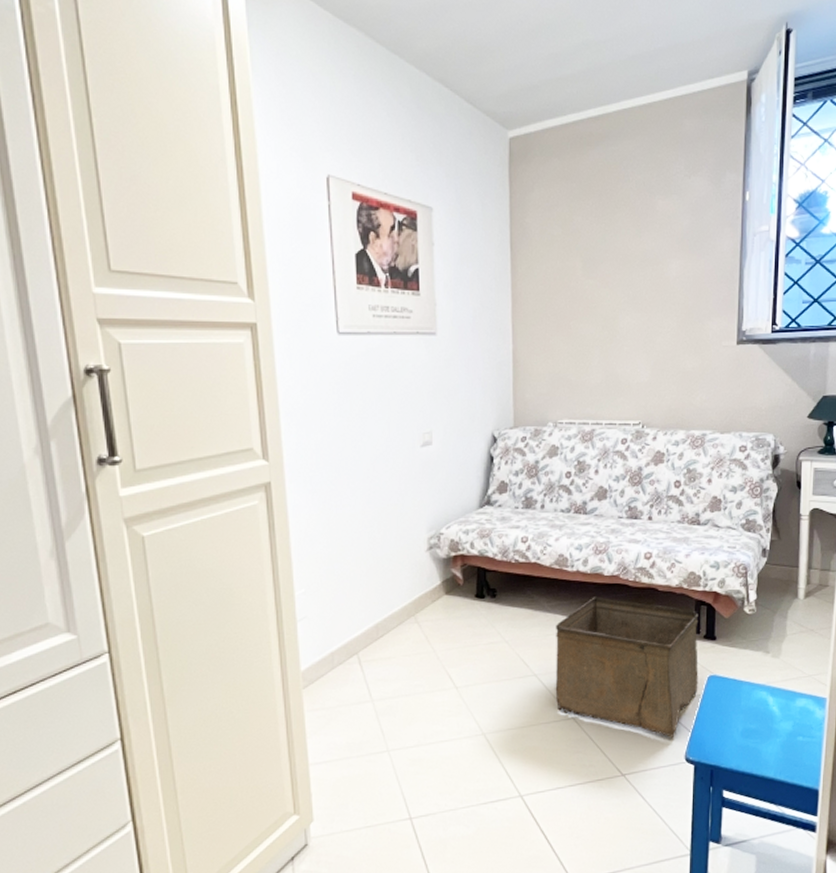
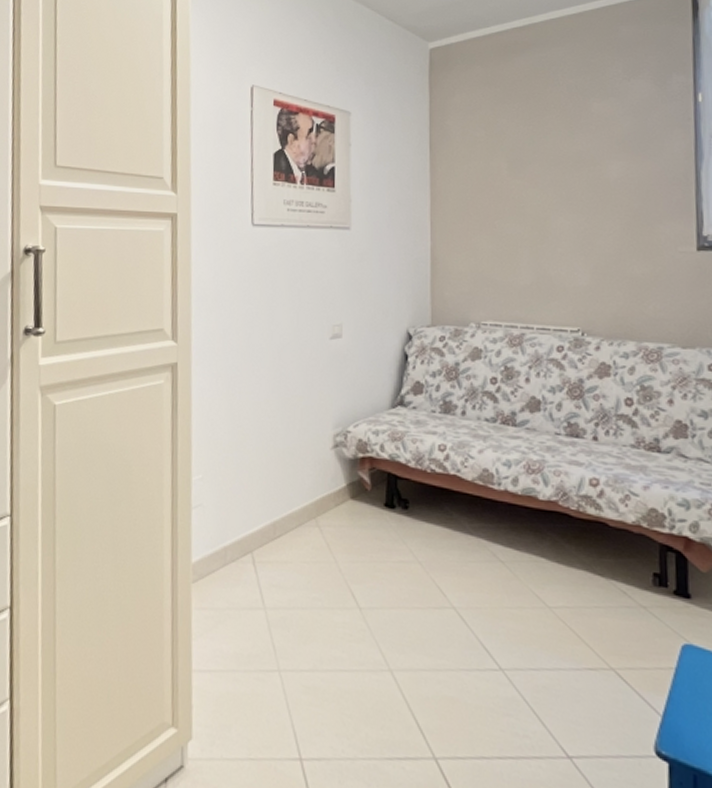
storage bin: present [555,596,699,739] -> none [478,523,669,721]

